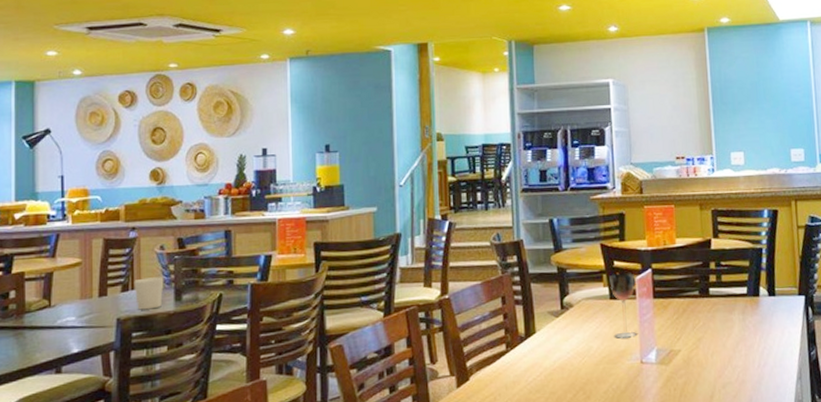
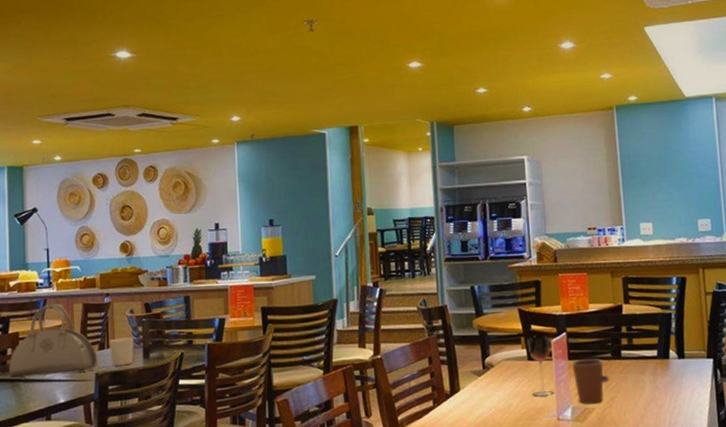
handbag: none [11,238,119,325] -> present [9,303,97,378]
cup: none [657,296,697,346] -> present [572,357,610,404]

